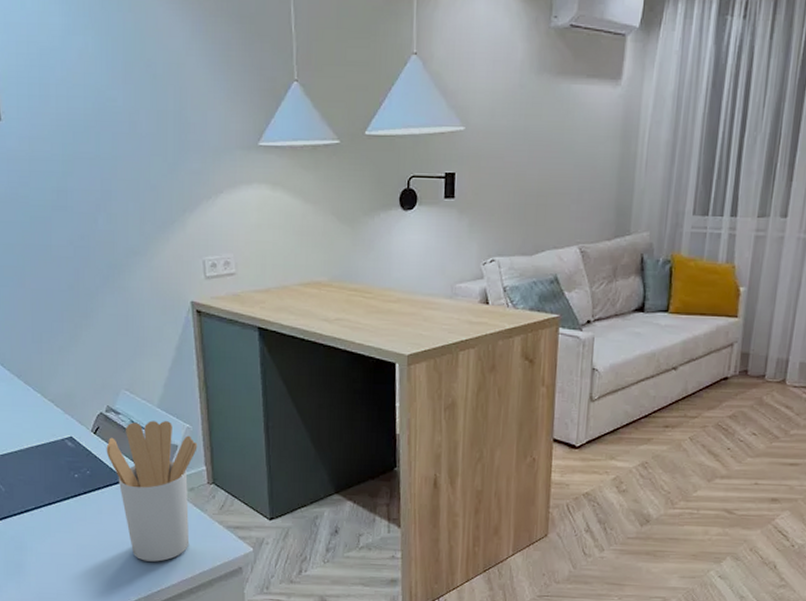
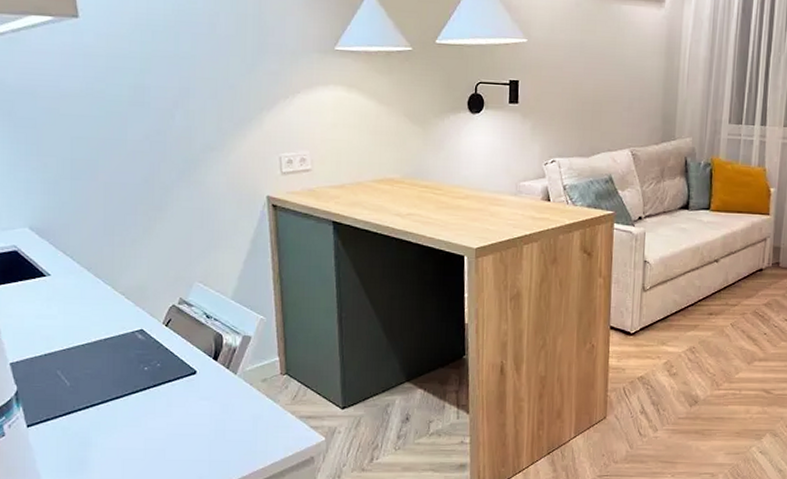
utensil holder: present [106,420,198,562] -> none [177,312,271,454]

